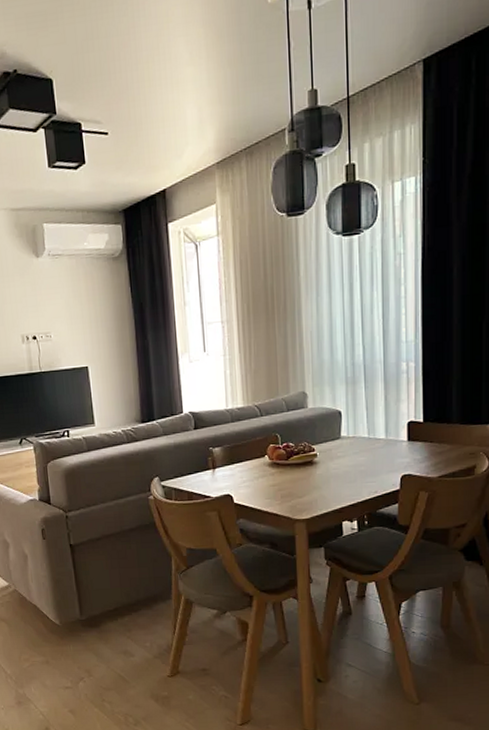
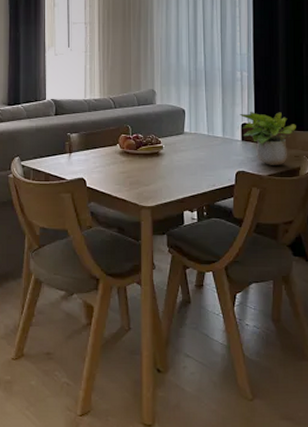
potted plant: none [405,405,472,467] -> present [239,112,296,166]

